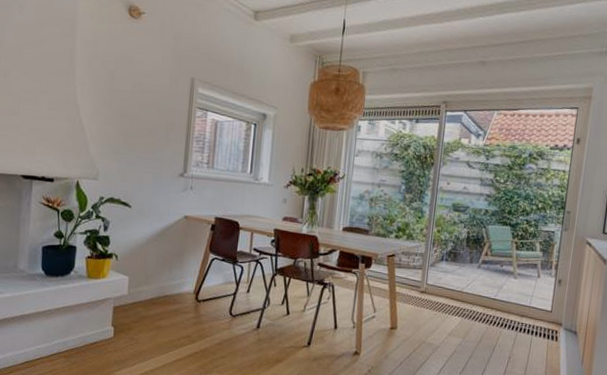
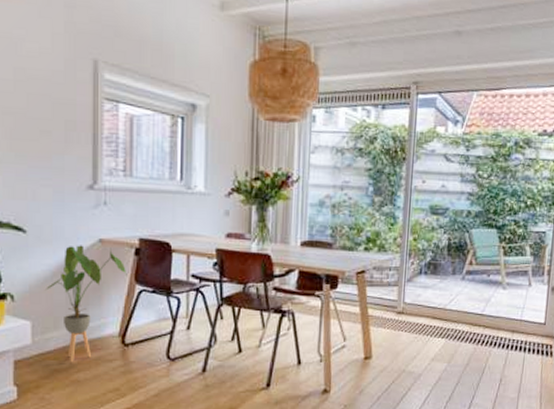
house plant: none [142,219,203,312] -> present [46,245,126,363]

